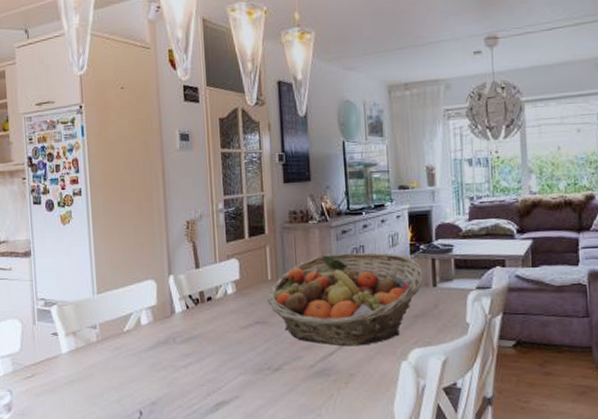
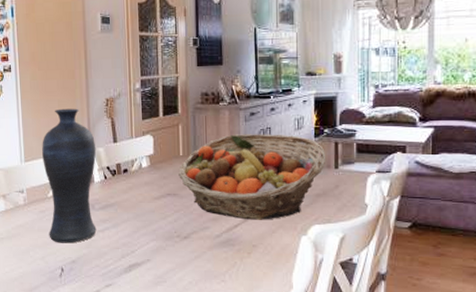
vase: none [116,232,179,383] -> present [42,108,97,243]

